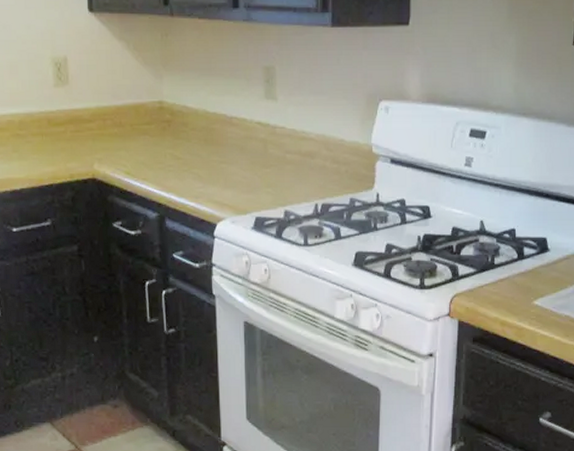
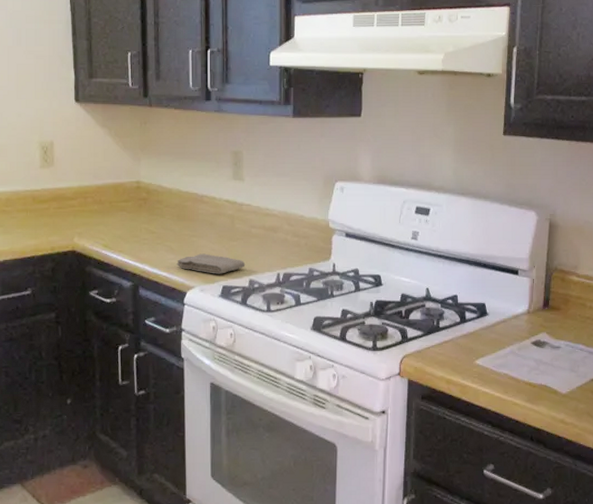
washcloth: none [205,182,280,205] -> present [177,253,246,274]

